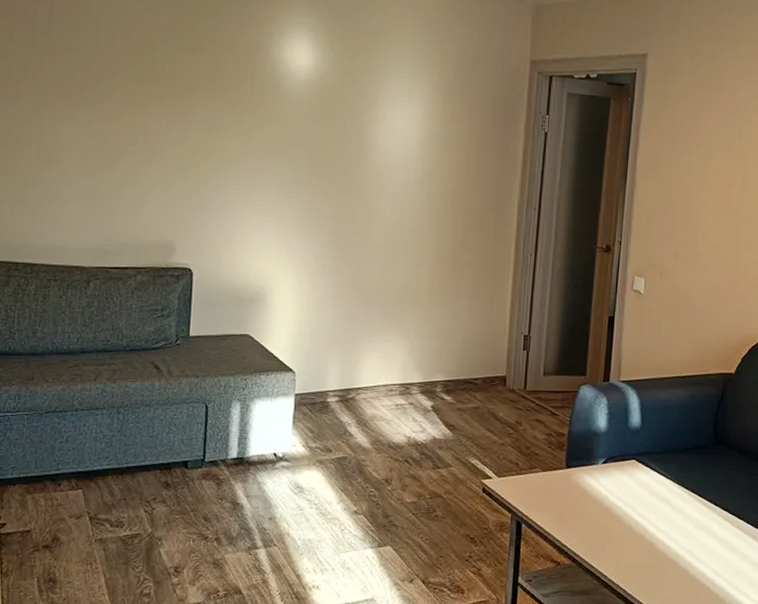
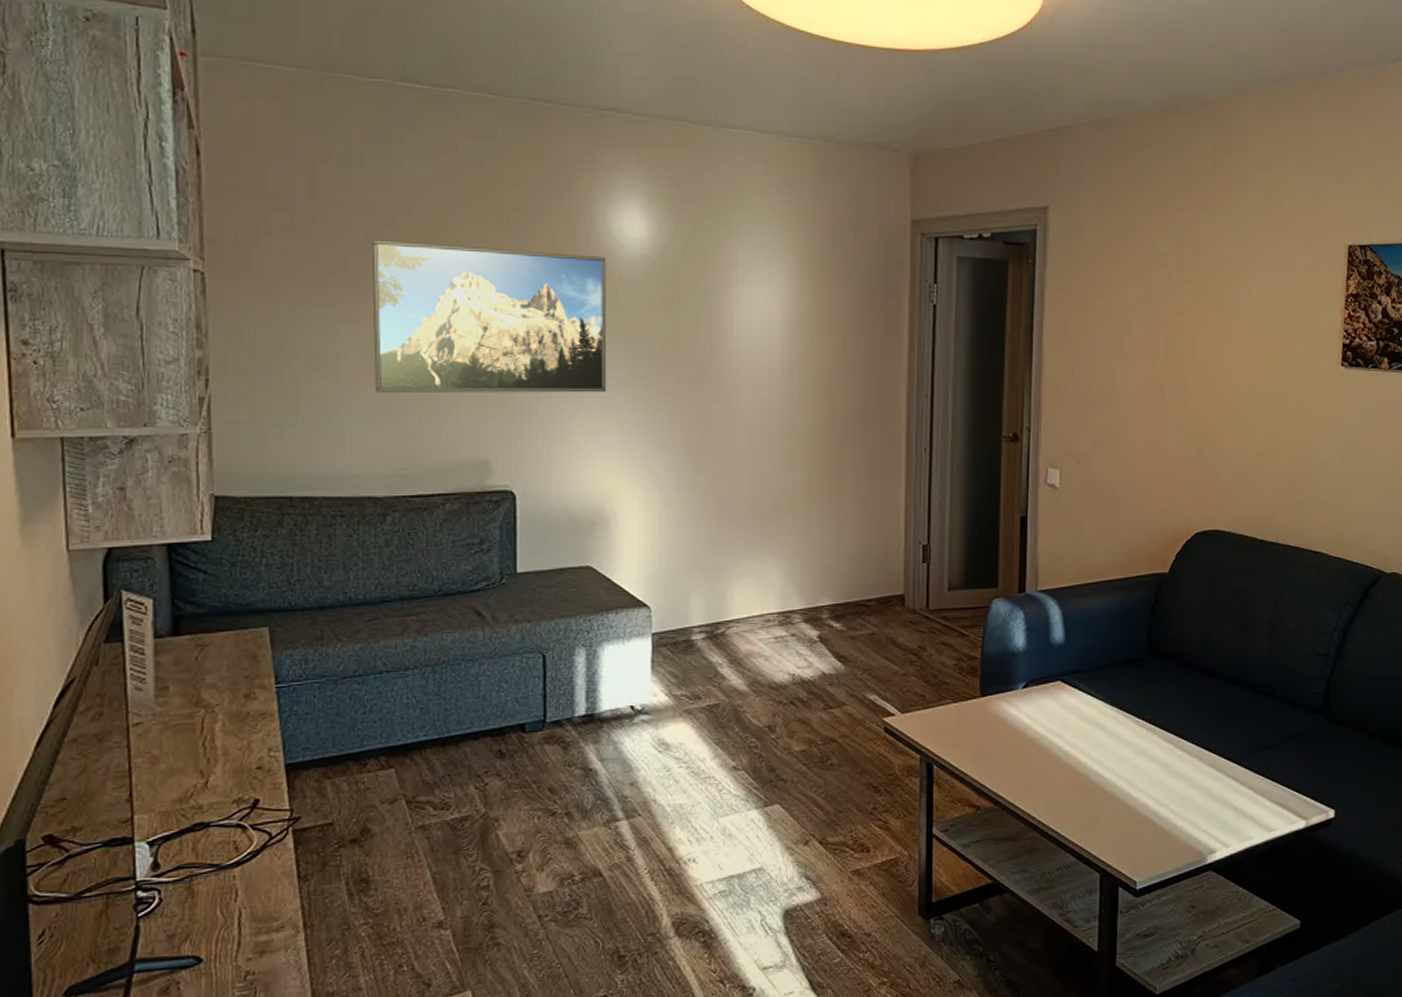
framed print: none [88,58,278,192] -> present [371,240,607,393]

